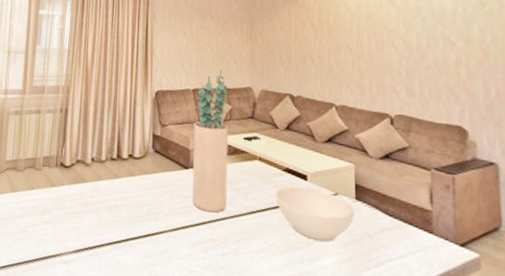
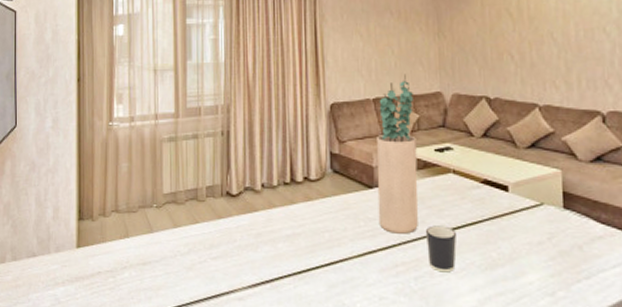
mug: none [234,207,260,252] -> present [426,225,457,273]
bowl: present [275,186,355,242] -> none [473,198,563,257]

